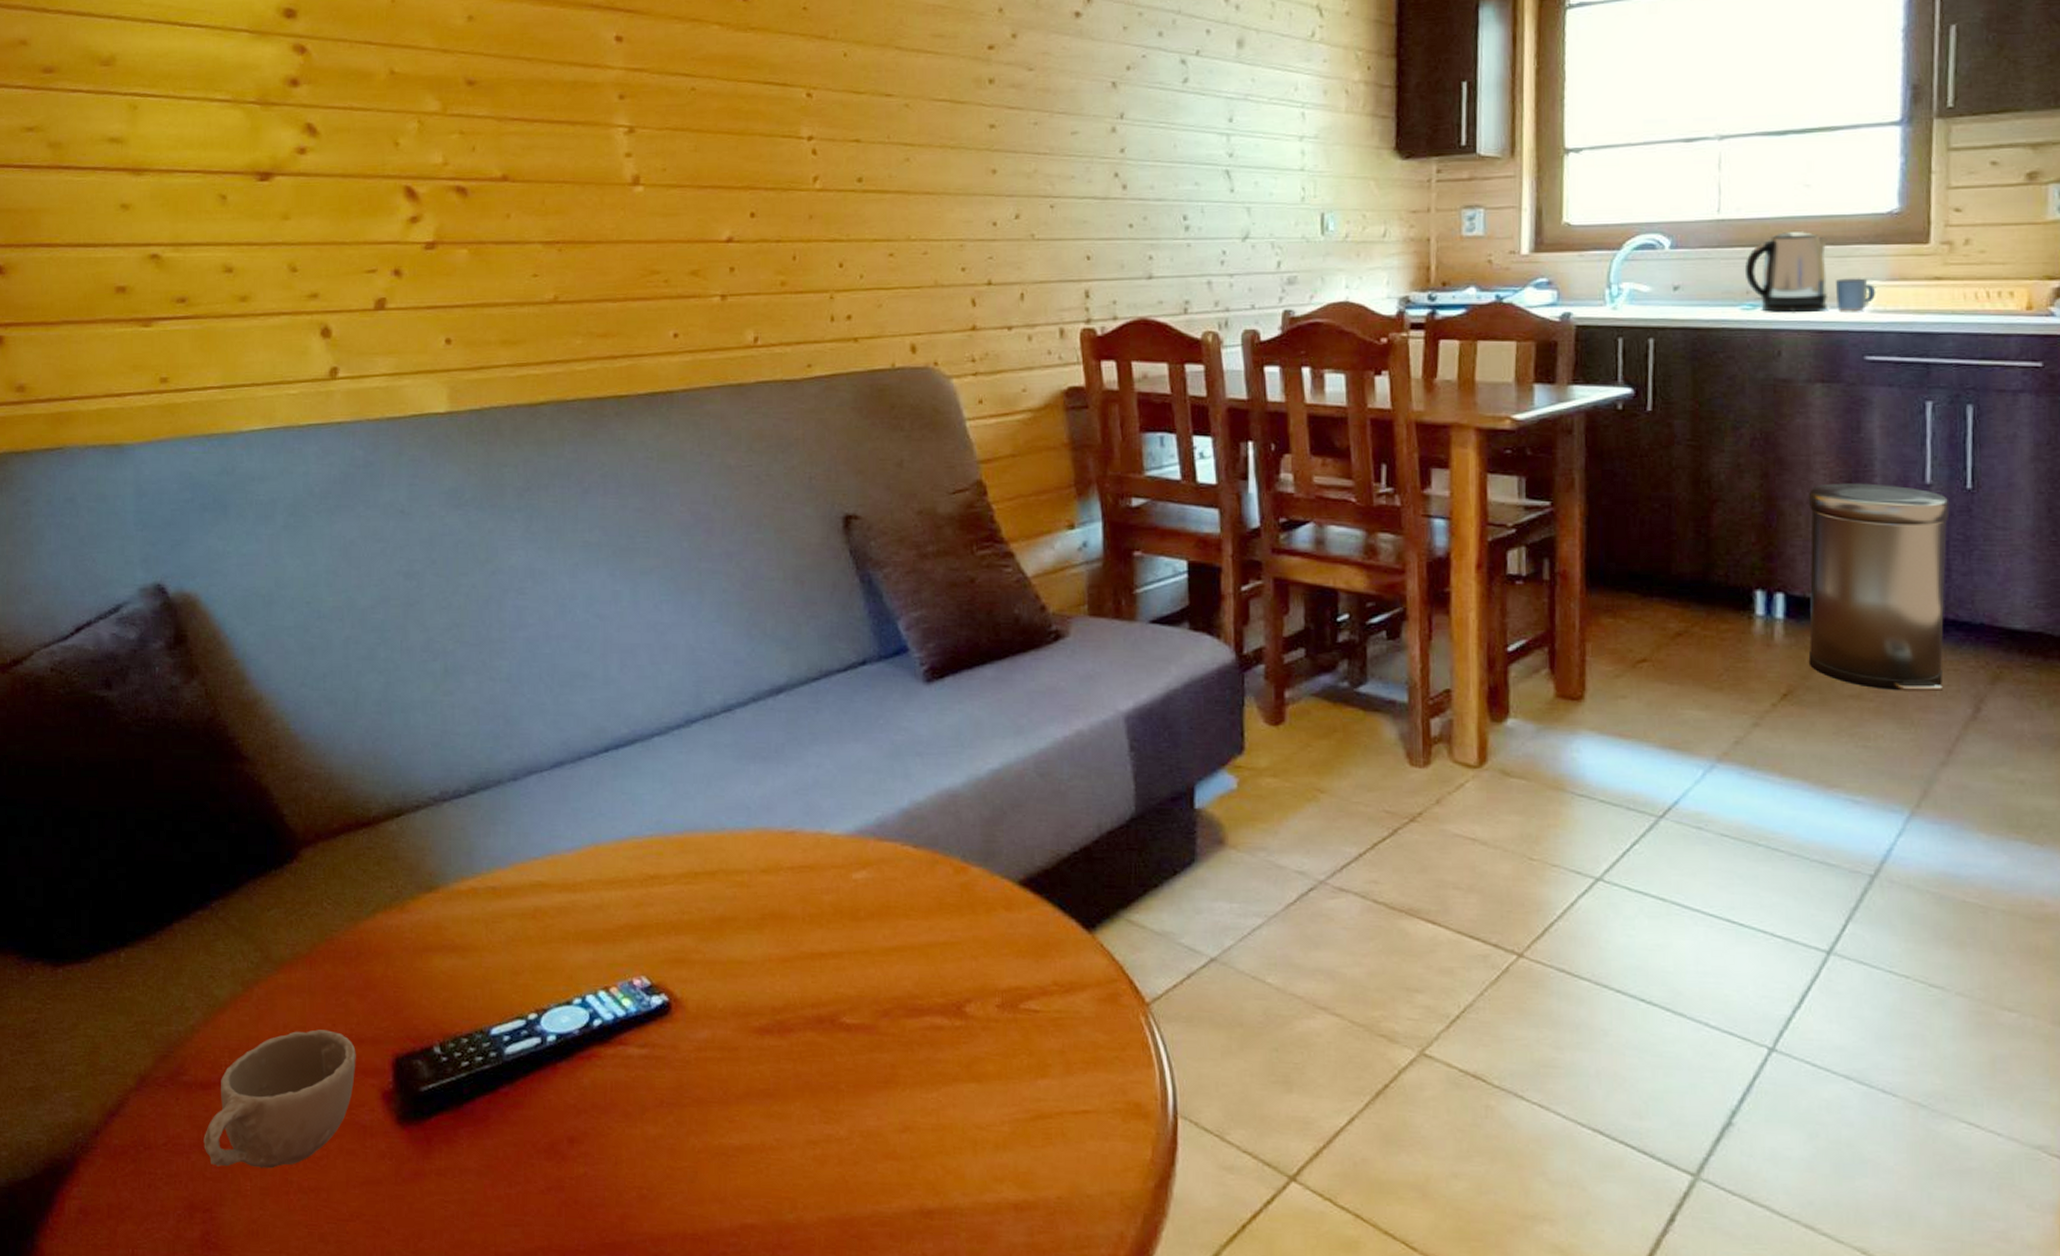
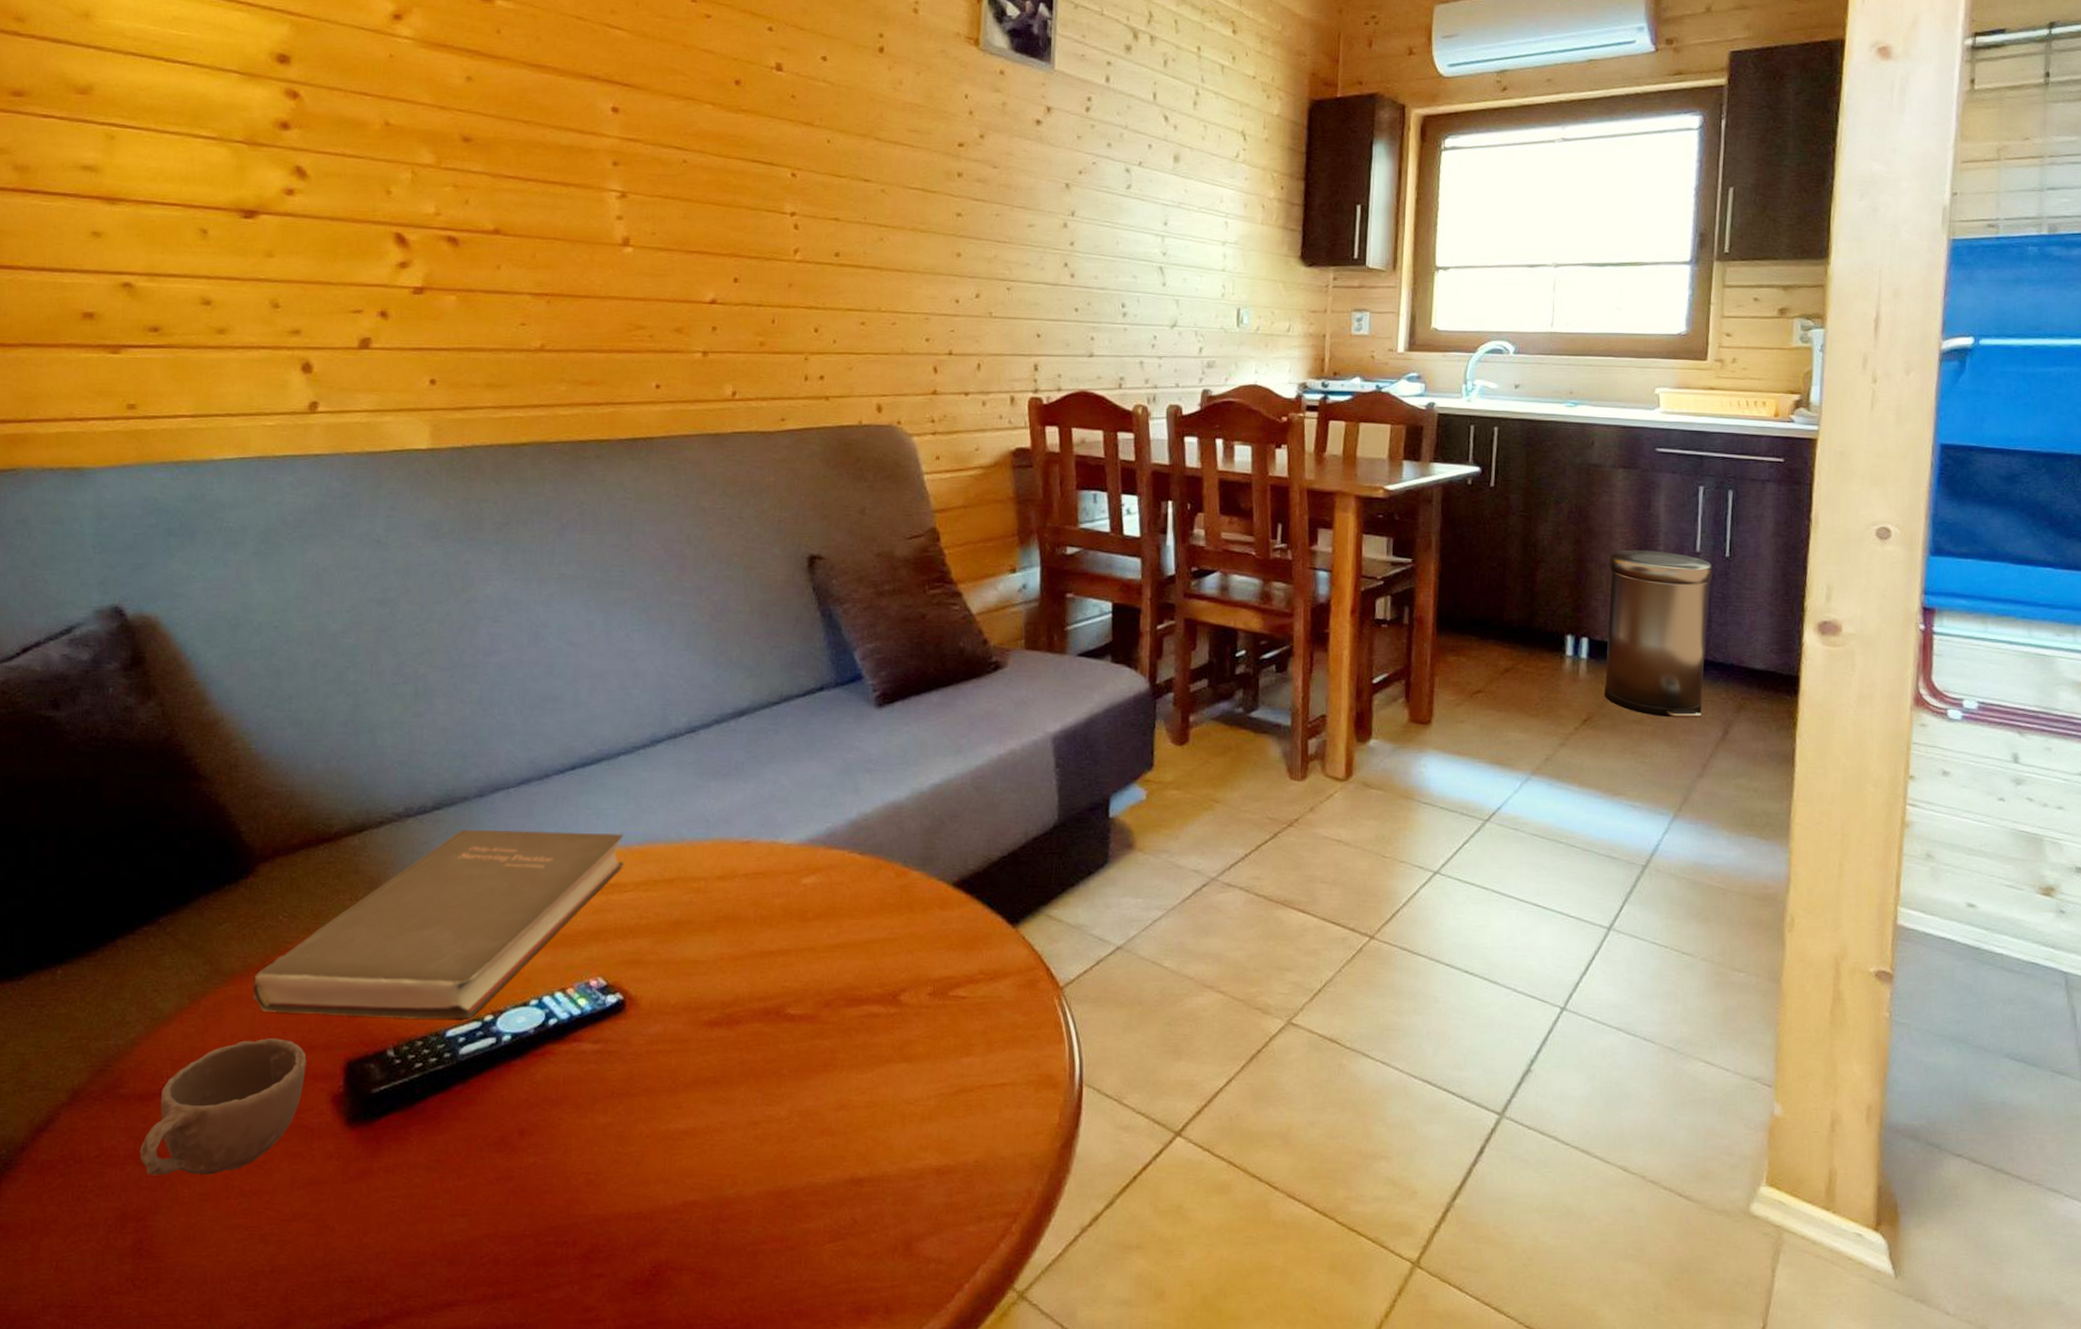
book: none [302,814,663,1016] -> present [253,829,624,1019]
kettle: present [1744,232,1827,313] -> none [1569,345,1632,412]
mug: present [1836,278,1875,311] -> none [1637,385,1666,412]

